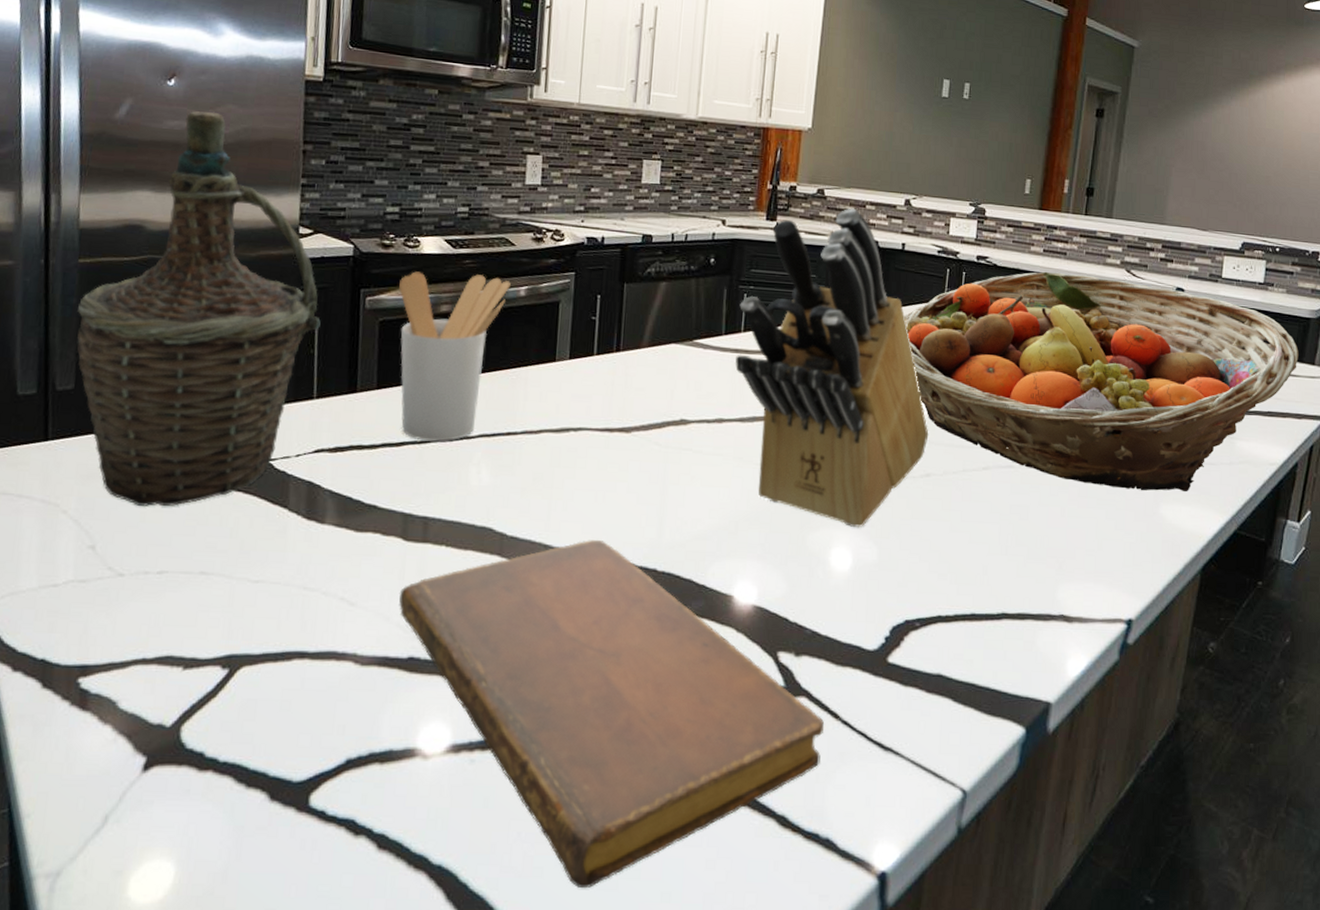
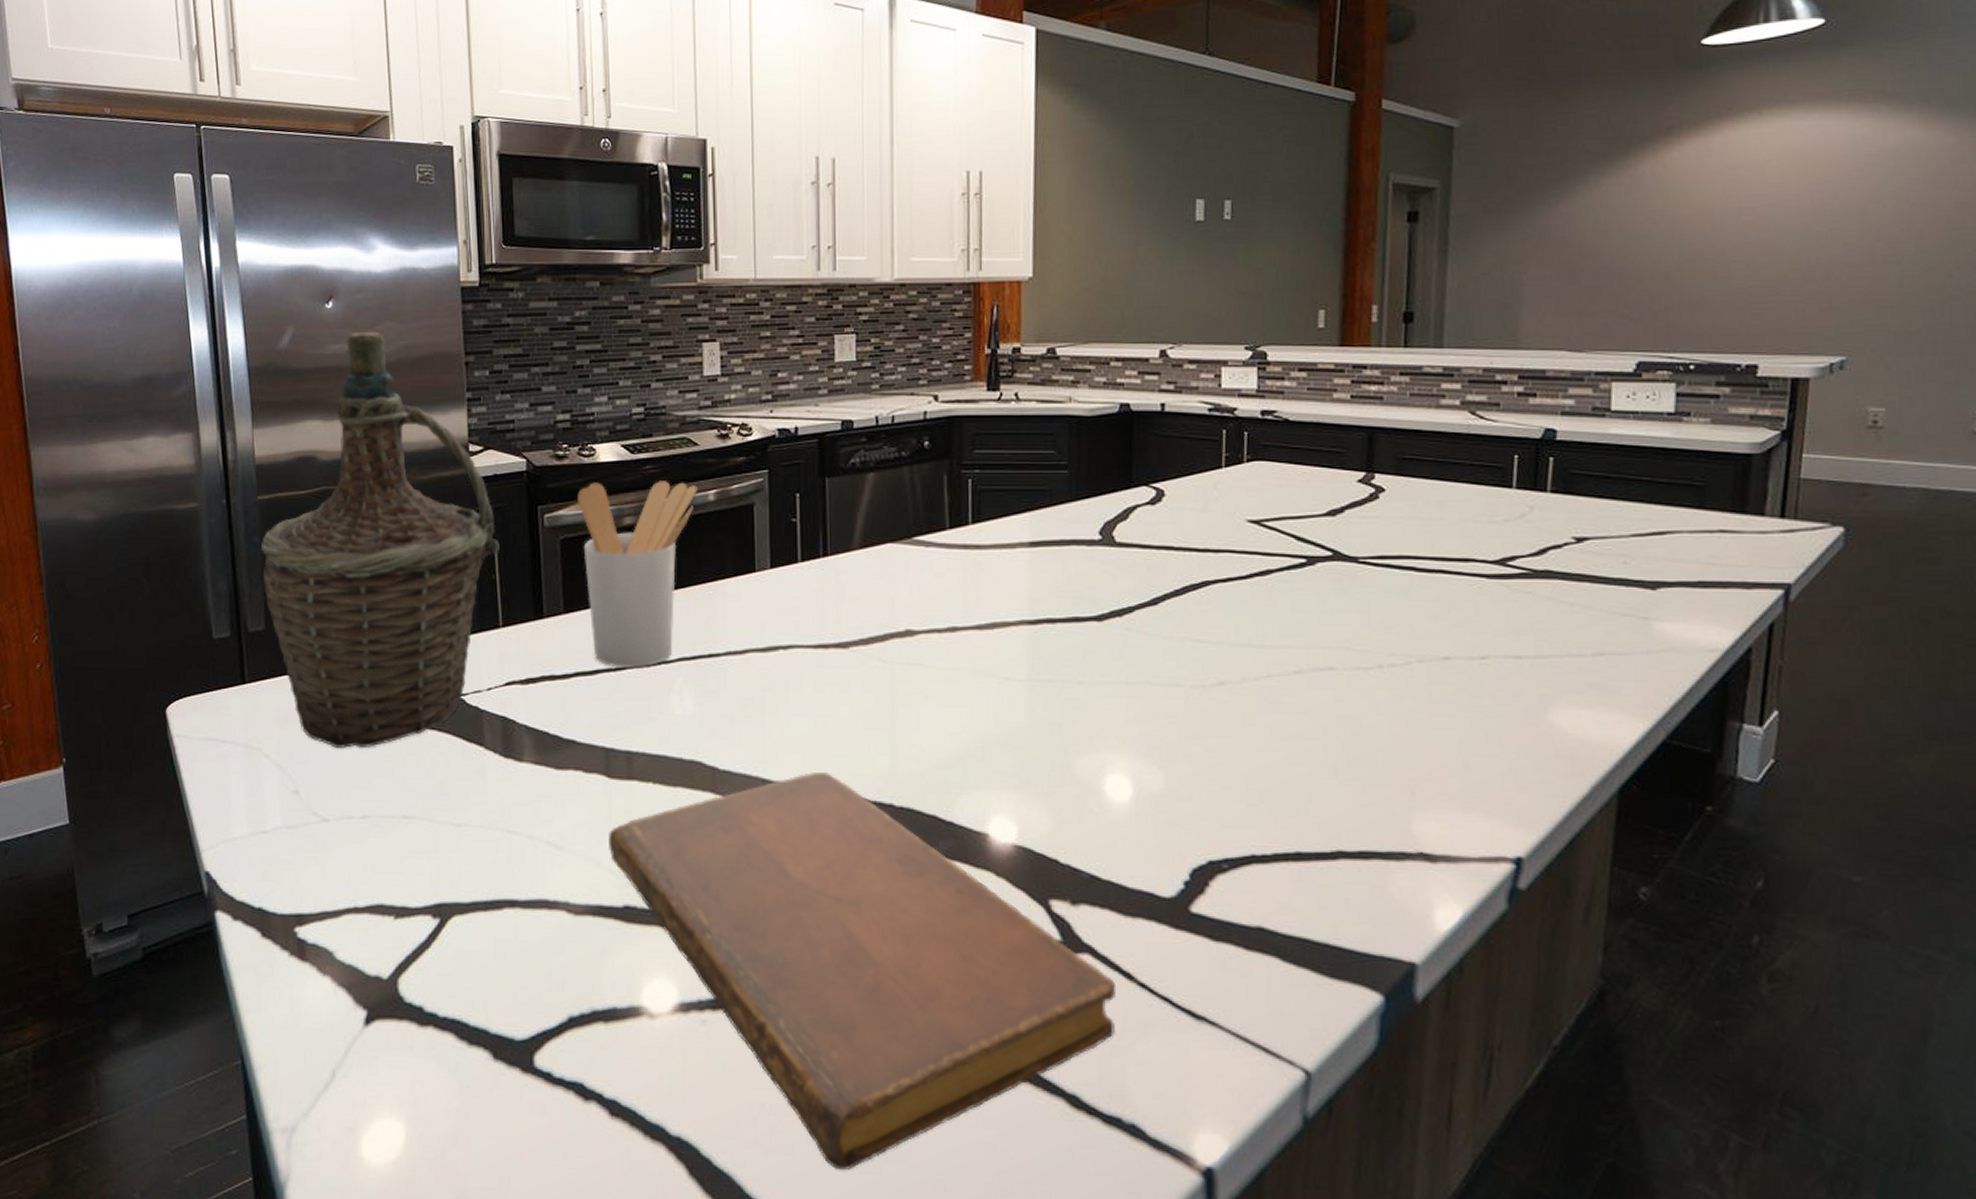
knife block: present [735,208,929,527] -> none [964,367,1218,749]
fruit basket: present [903,271,1299,491] -> none [1171,422,1739,693]

